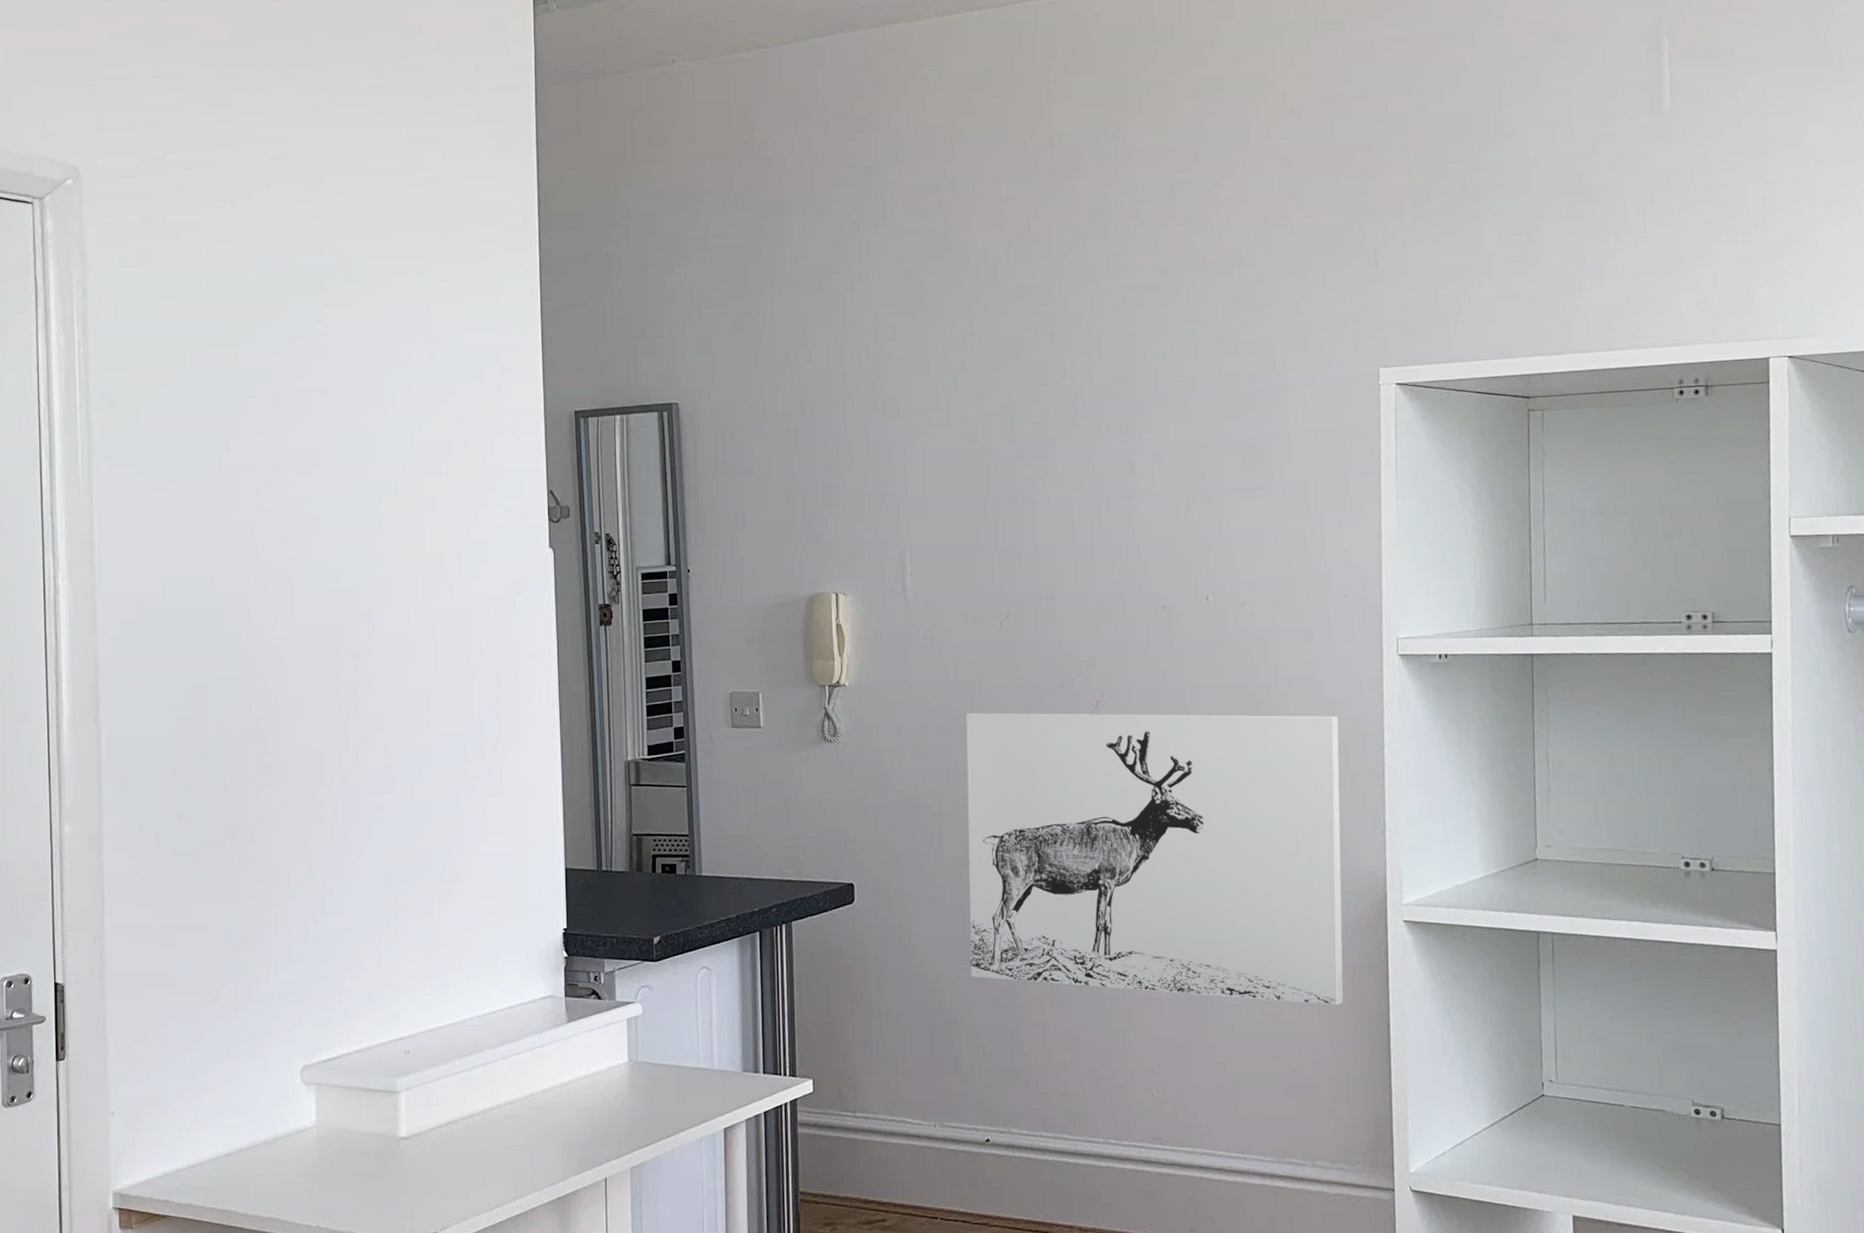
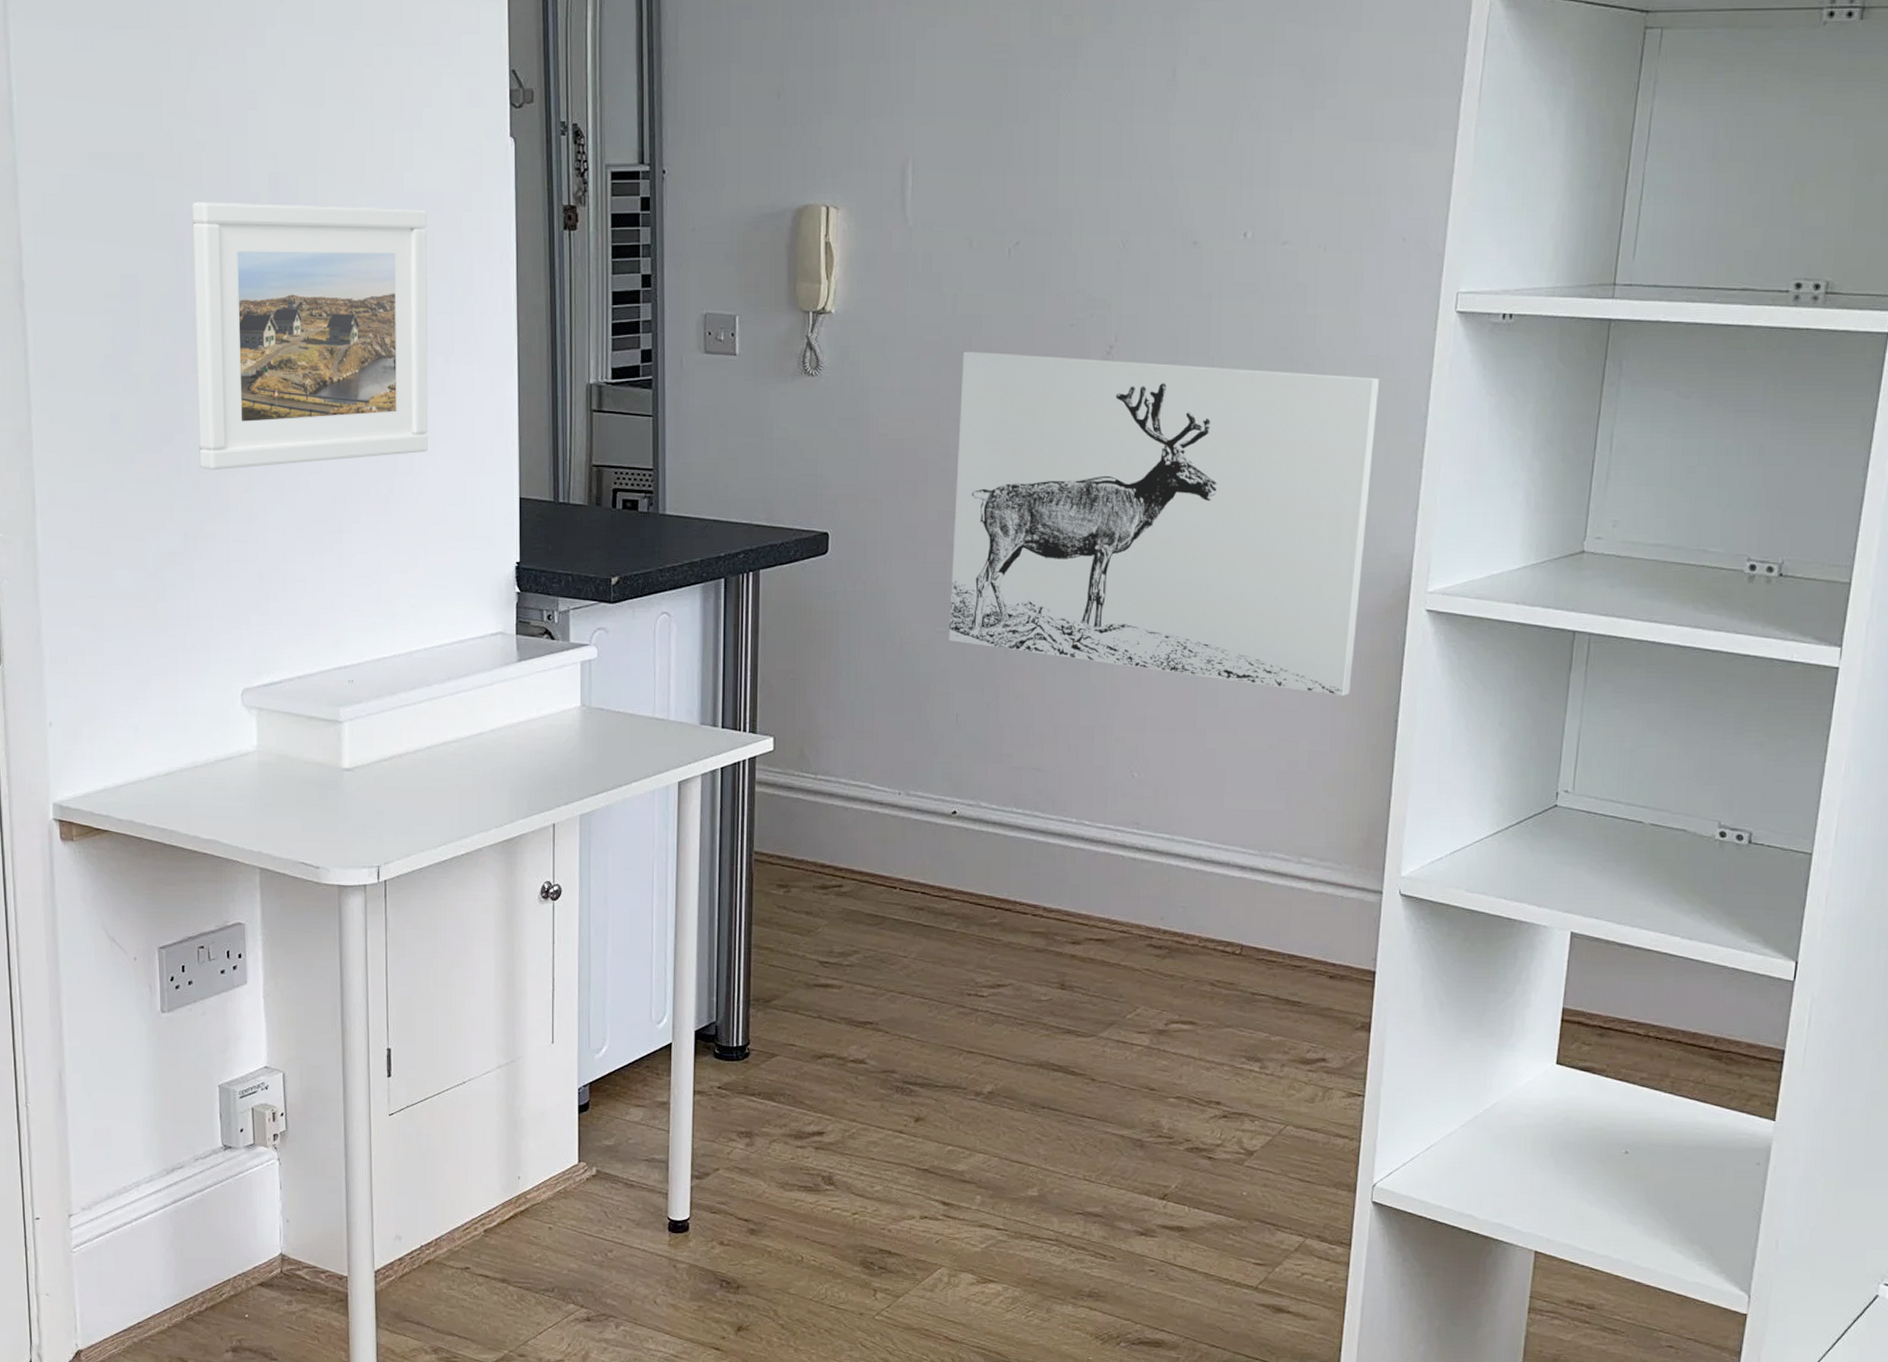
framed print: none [258,614,479,861] -> present [192,202,429,471]

